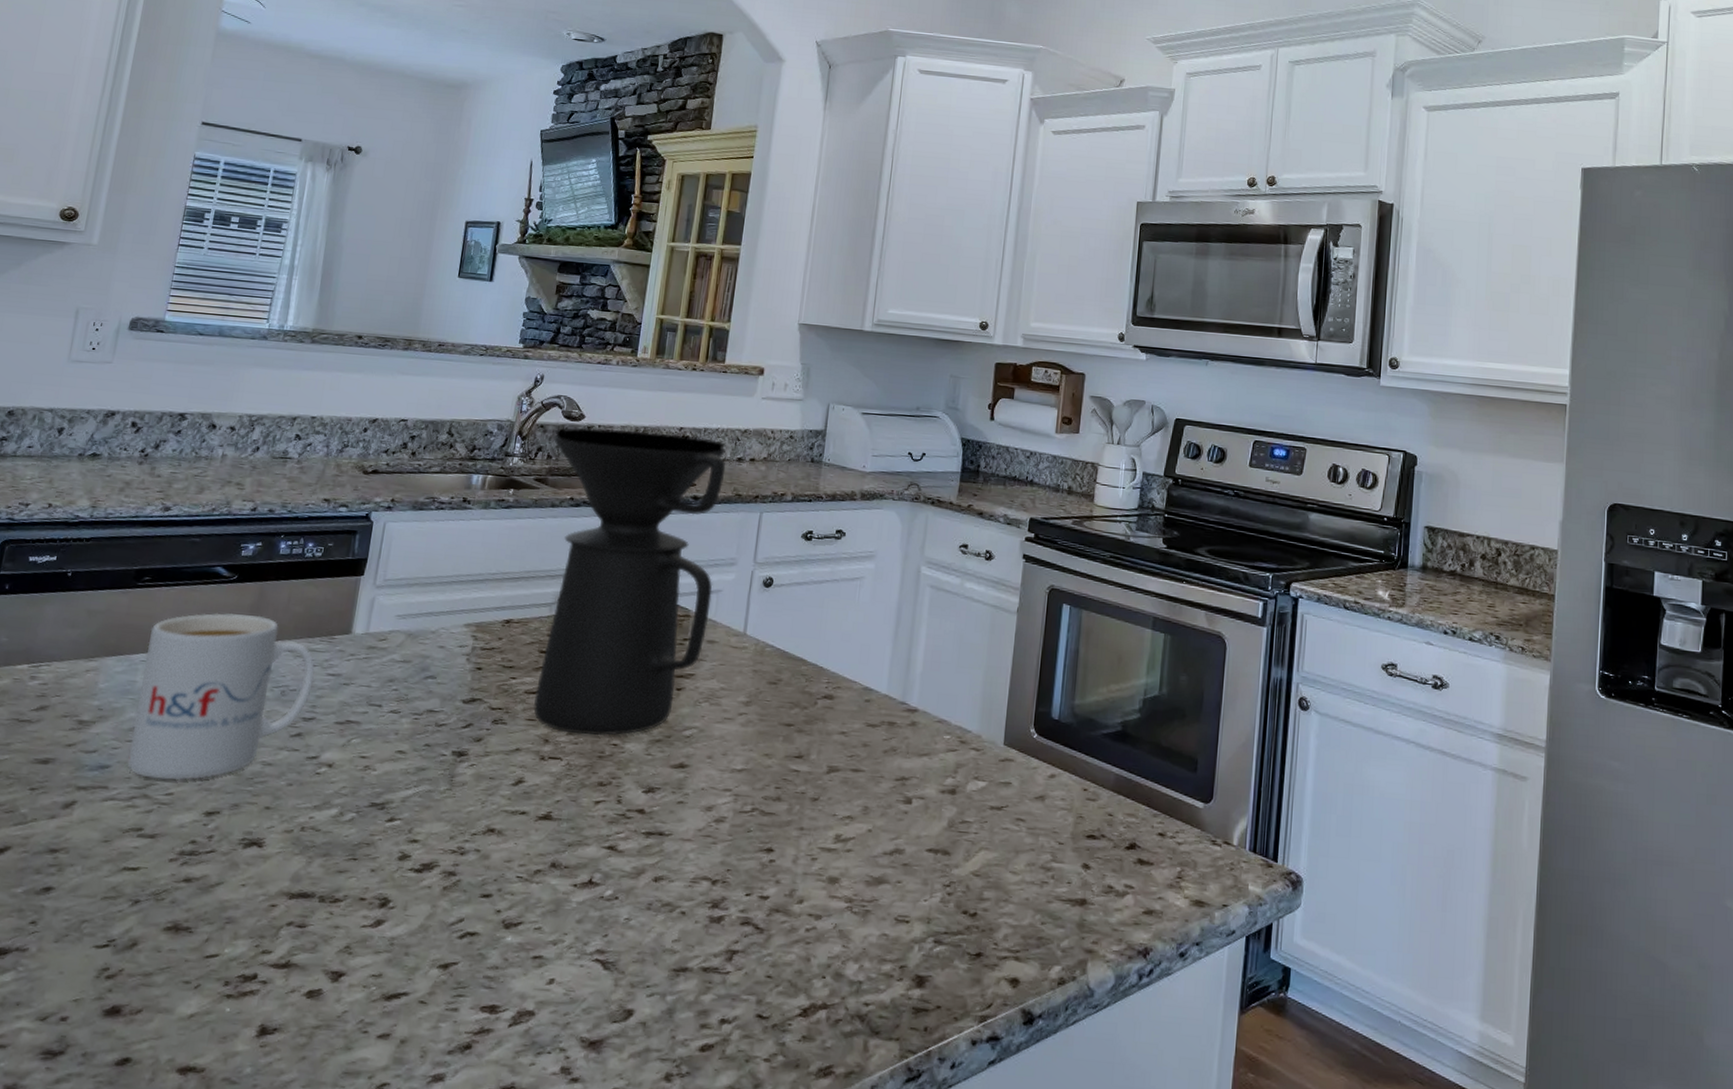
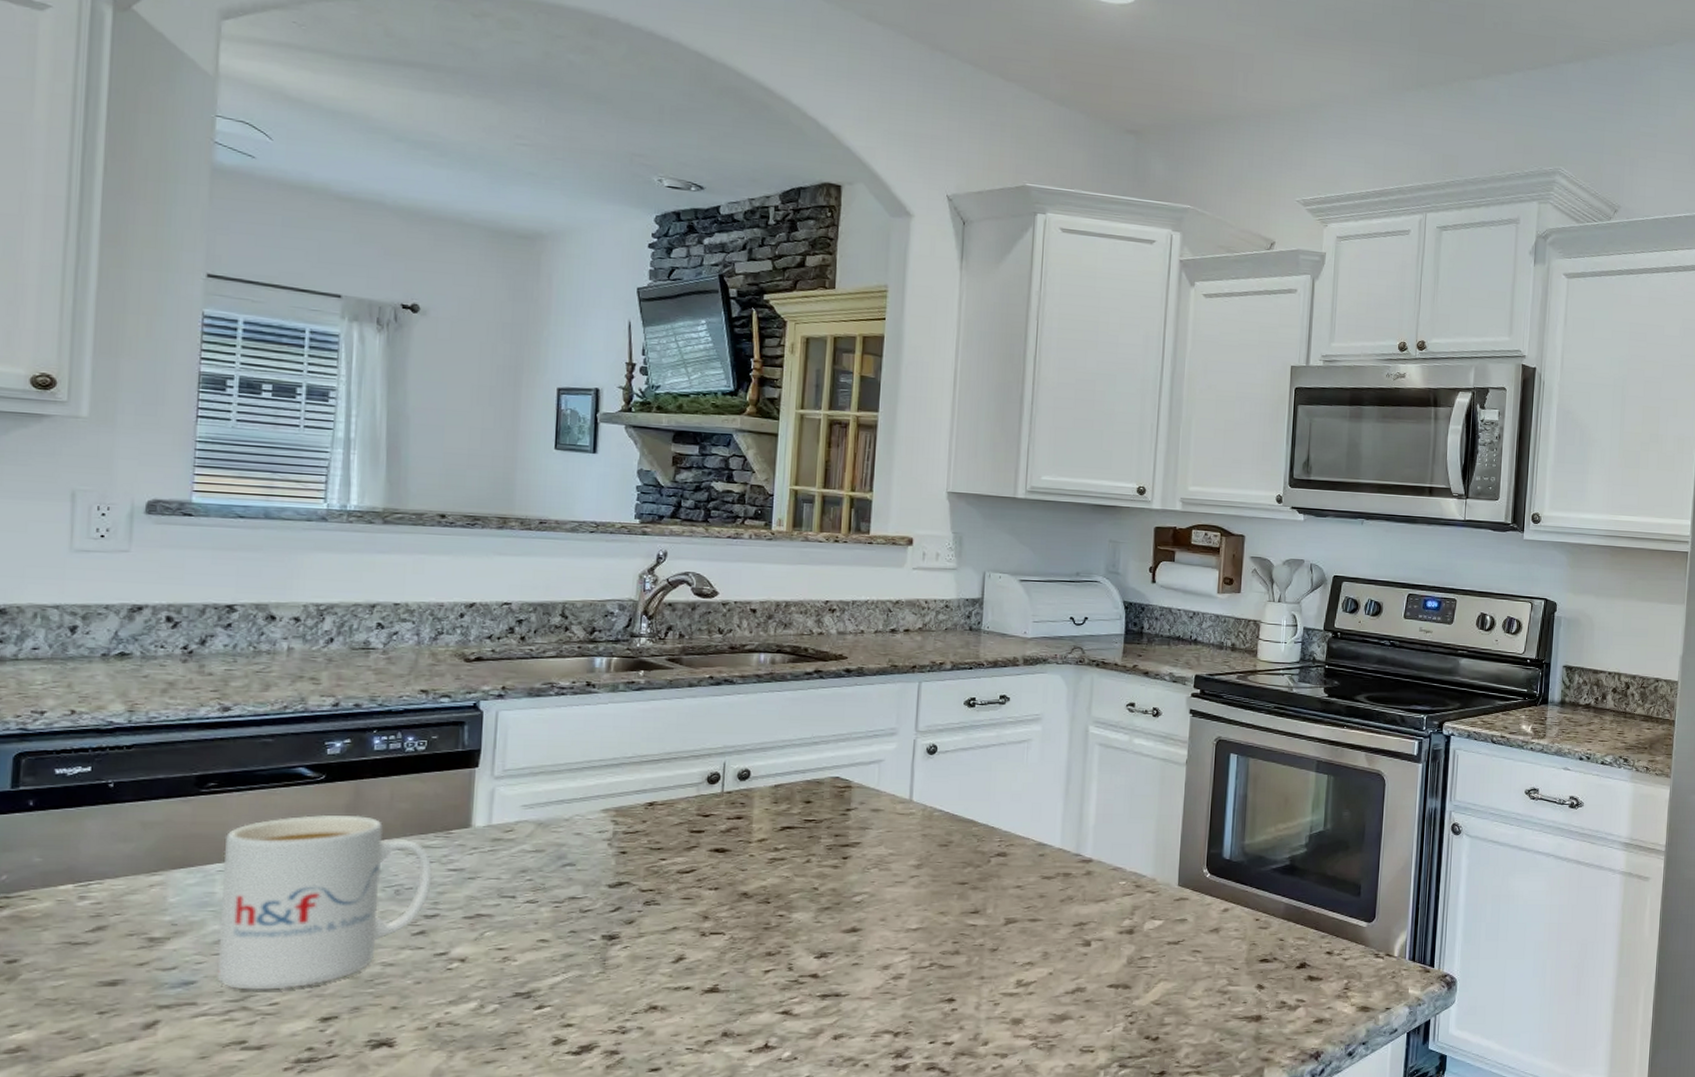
coffee maker: present [533,427,727,736] -> none [684,604,879,909]

